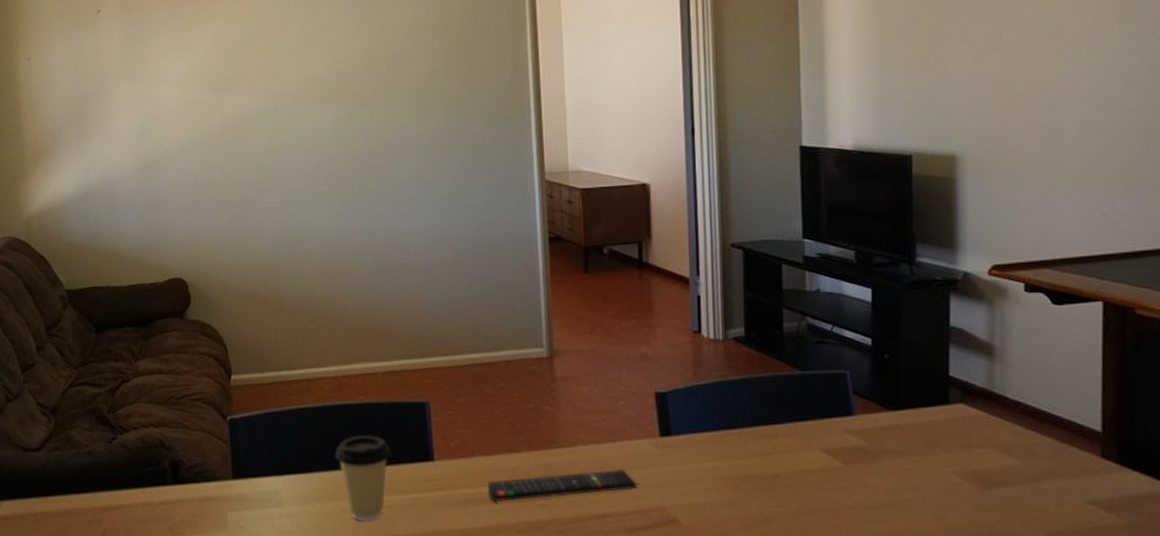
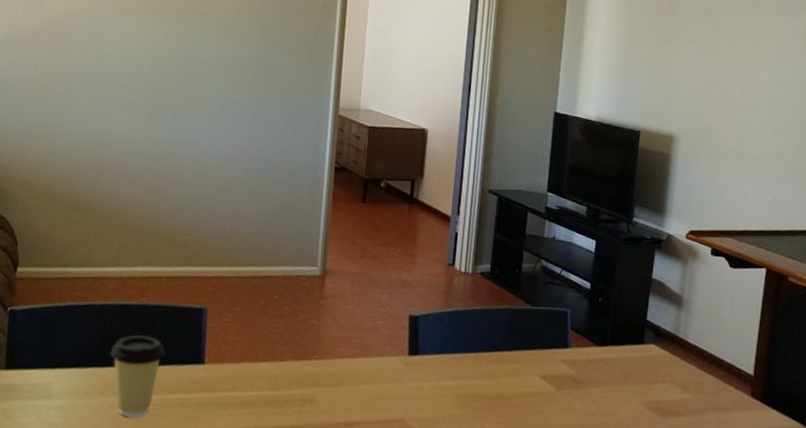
remote control: present [487,469,638,502] -> none [249,382,384,406]

